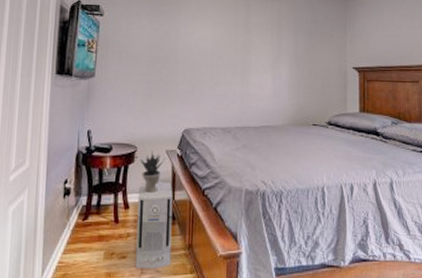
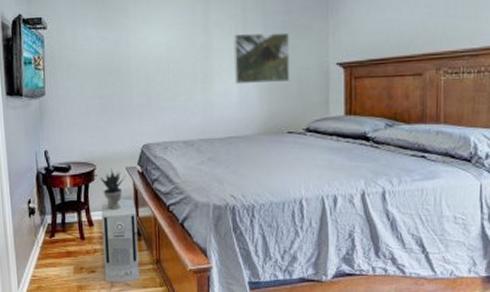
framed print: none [268,35,315,80] -> present [233,32,289,85]

